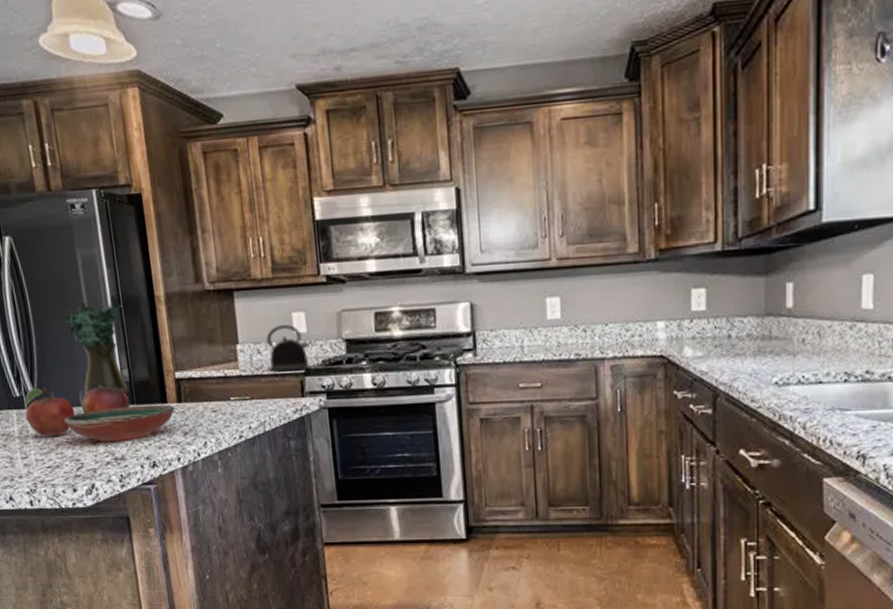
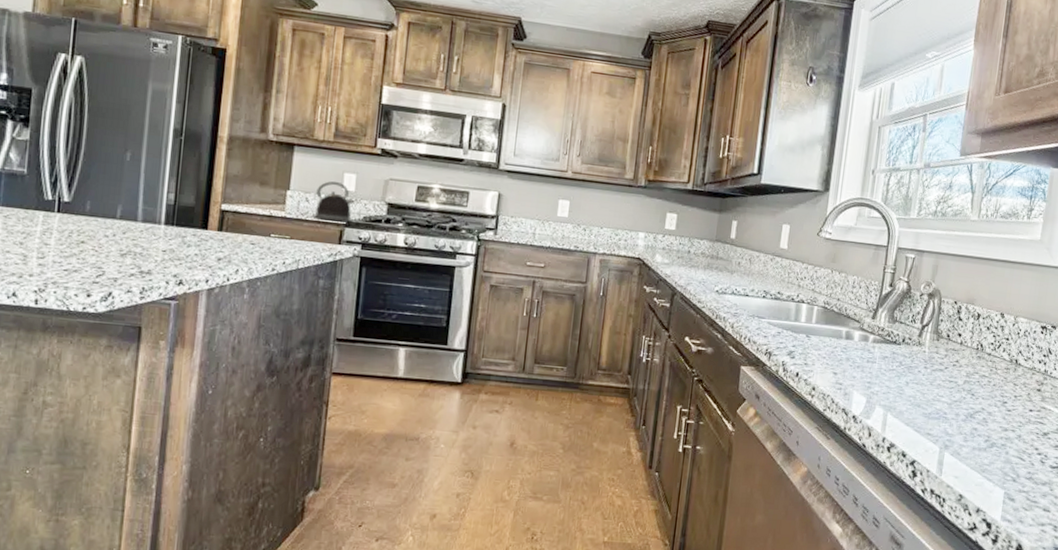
fruit: present [24,387,75,436] -> none [52,194,109,243]
vase: present [64,299,129,398] -> none [119,124,179,219]
decorative bowl: present [64,404,175,442] -> none [94,224,214,257]
fruit: present [81,386,131,414] -> none [117,204,170,229]

